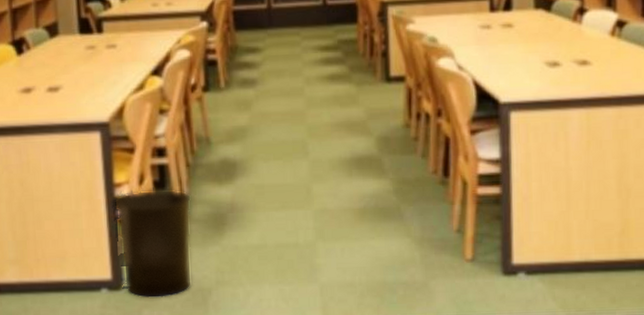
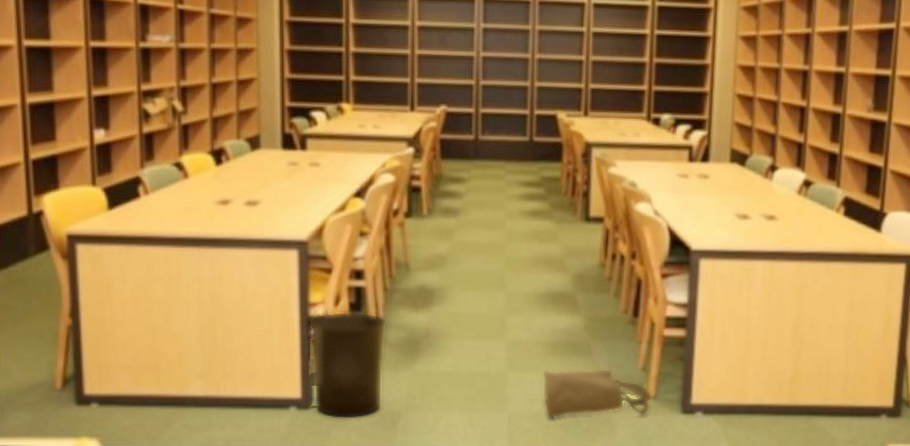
tote bag: none [353,232,471,288] -> present [542,368,653,419]

